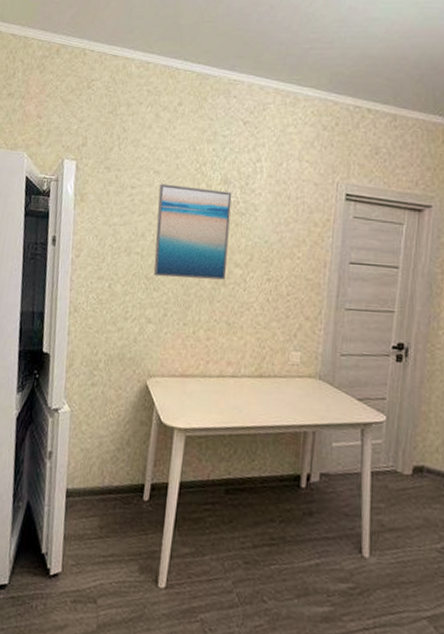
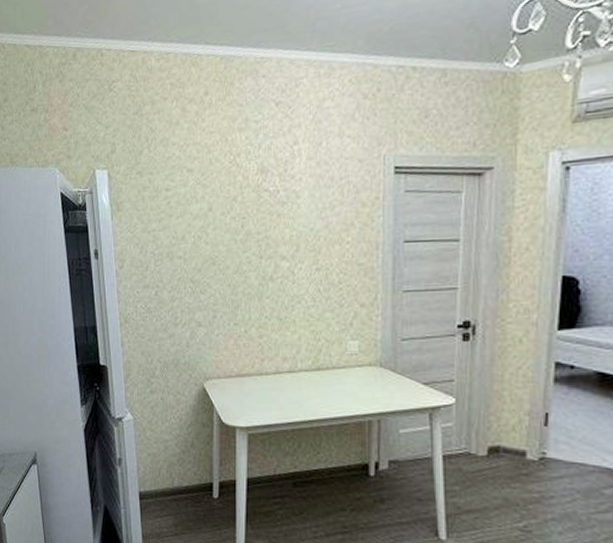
wall art: present [153,183,232,280] -> none [194,181,273,279]

